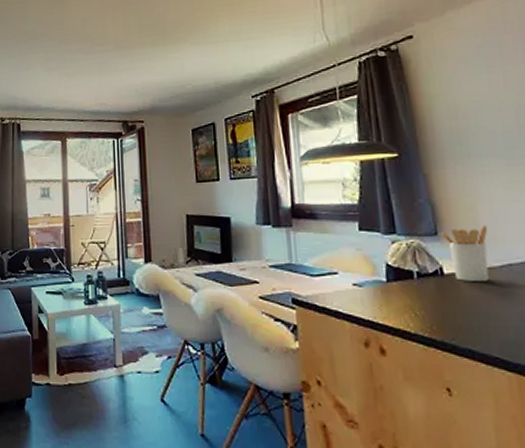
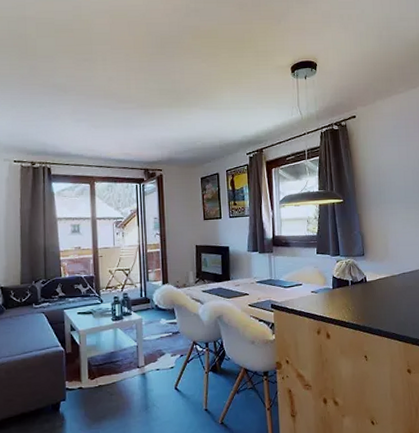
utensil holder: present [441,225,489,281] -> none [366,248,393,285]

